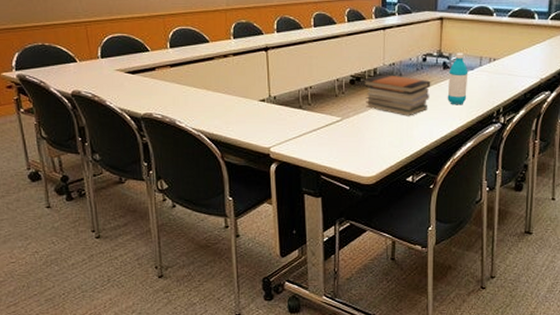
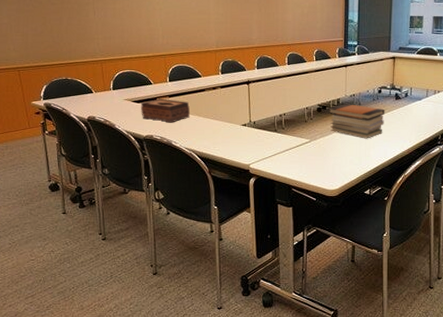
tissue box: none [137,68,196,98] -> present [141,98,190,123]
water bottle: present [447,52,469,104] -> none [399,86,417,129]

